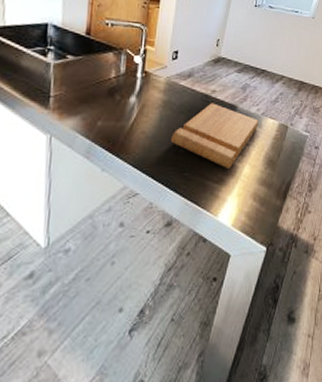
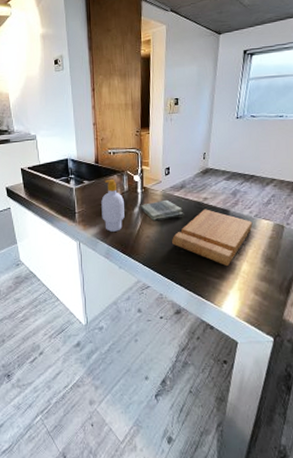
soap bottle: none [86,56,118,124] -> present [101,179,125,232]
dish towel: none [137,88,189,114] -> present [140,199,184,222]

